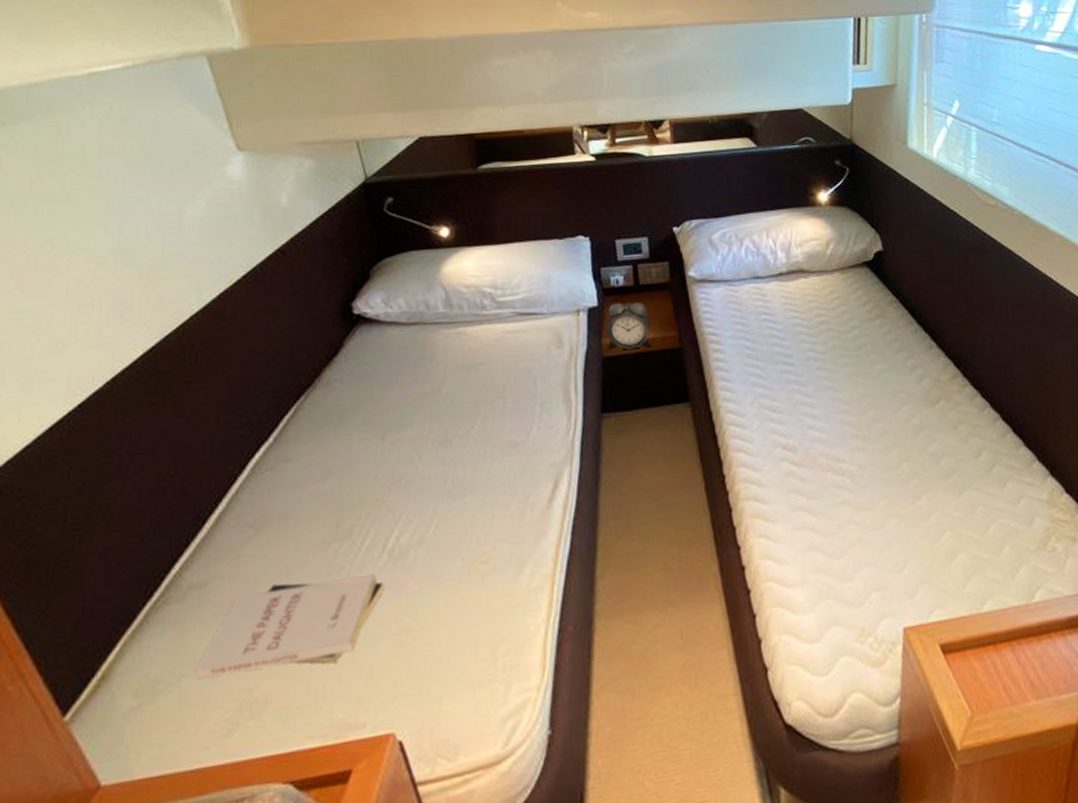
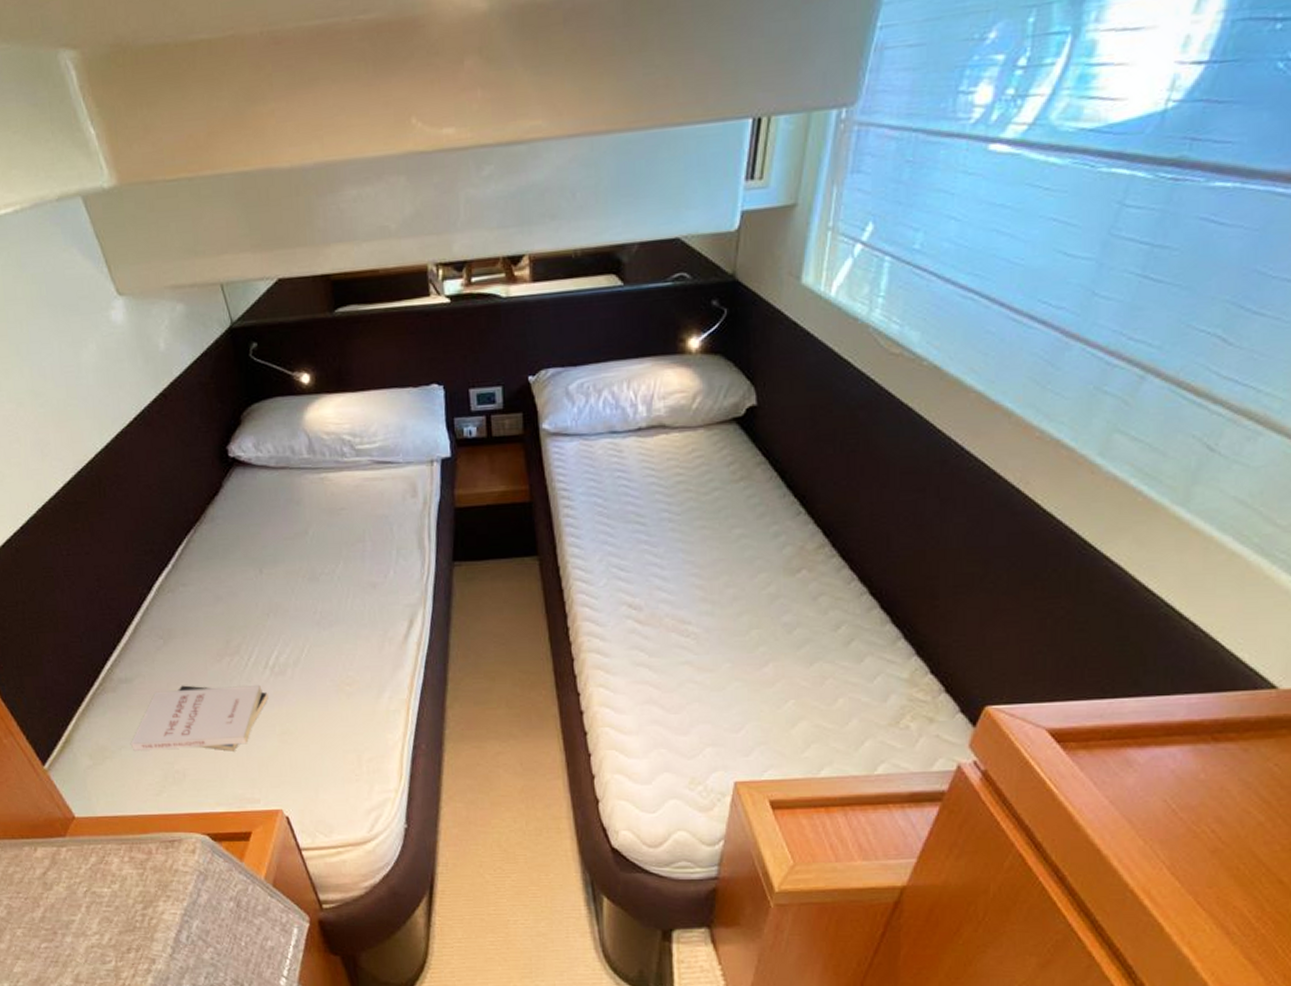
alarm clock: present [606,301,652,350] -> none [459,453,503,502]

